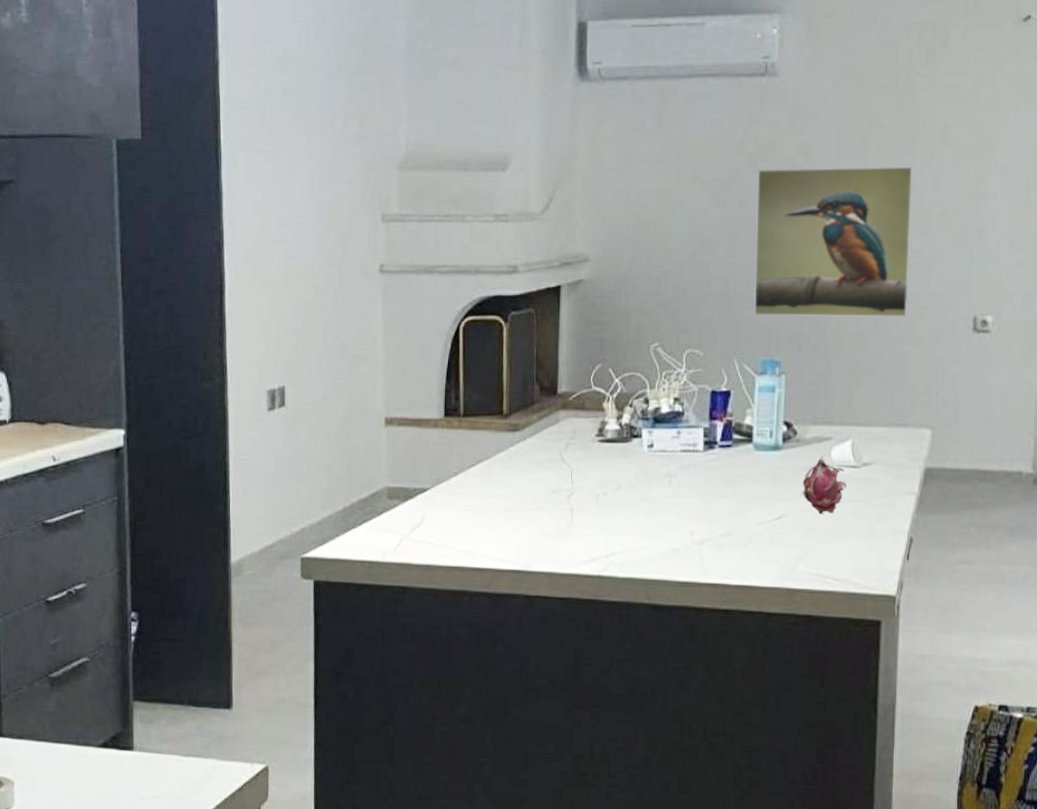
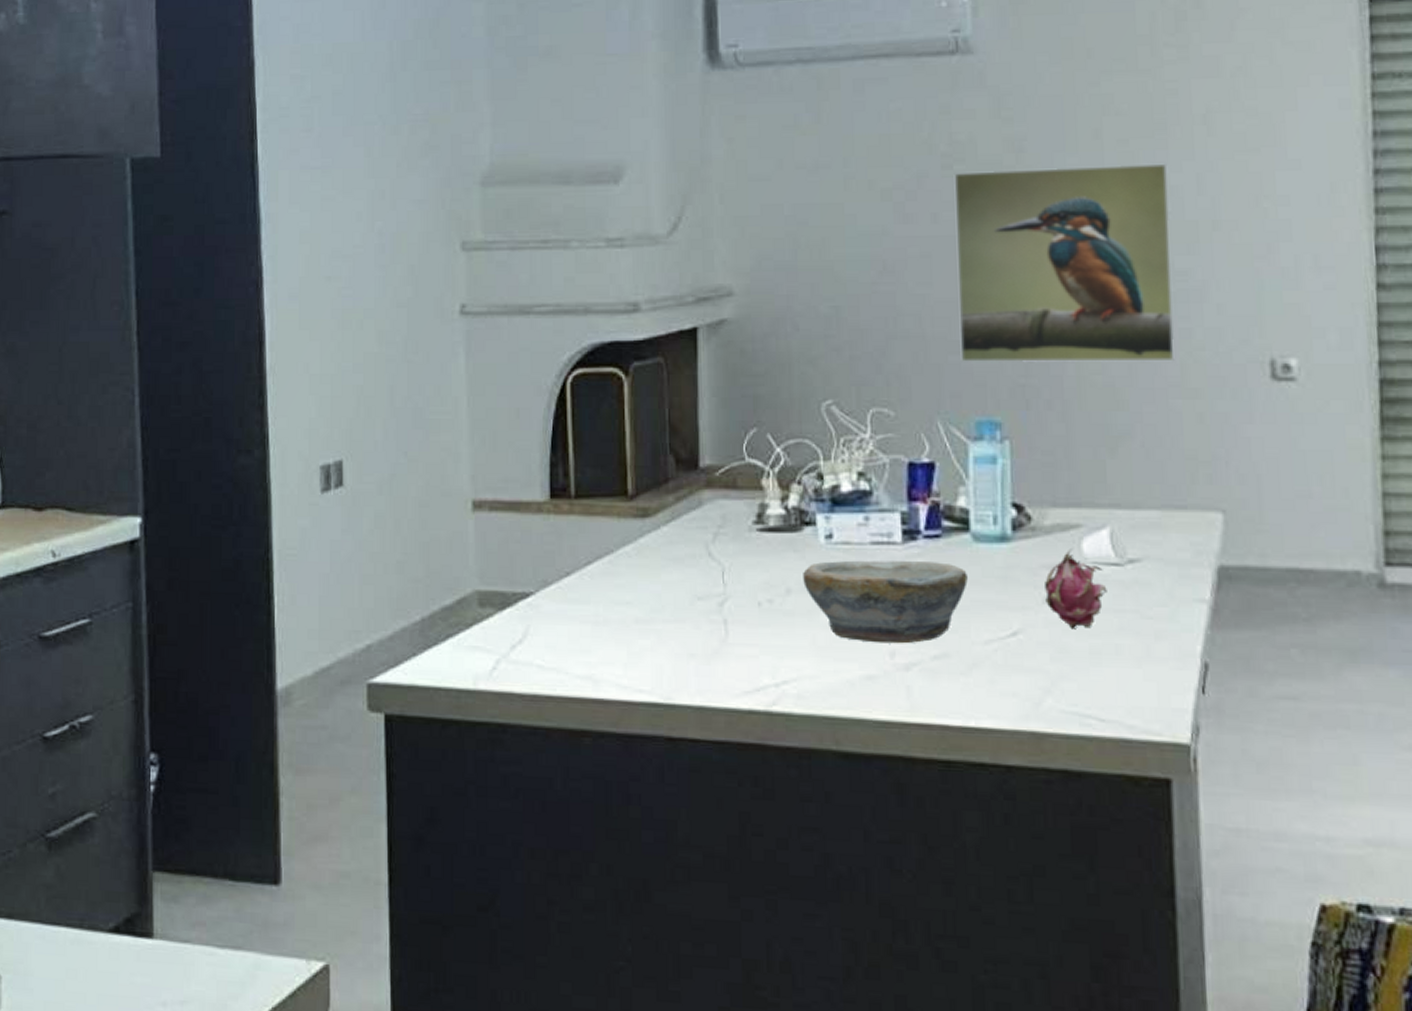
bowl: none [630,464,749,526] -> present [803,560,968,644]

